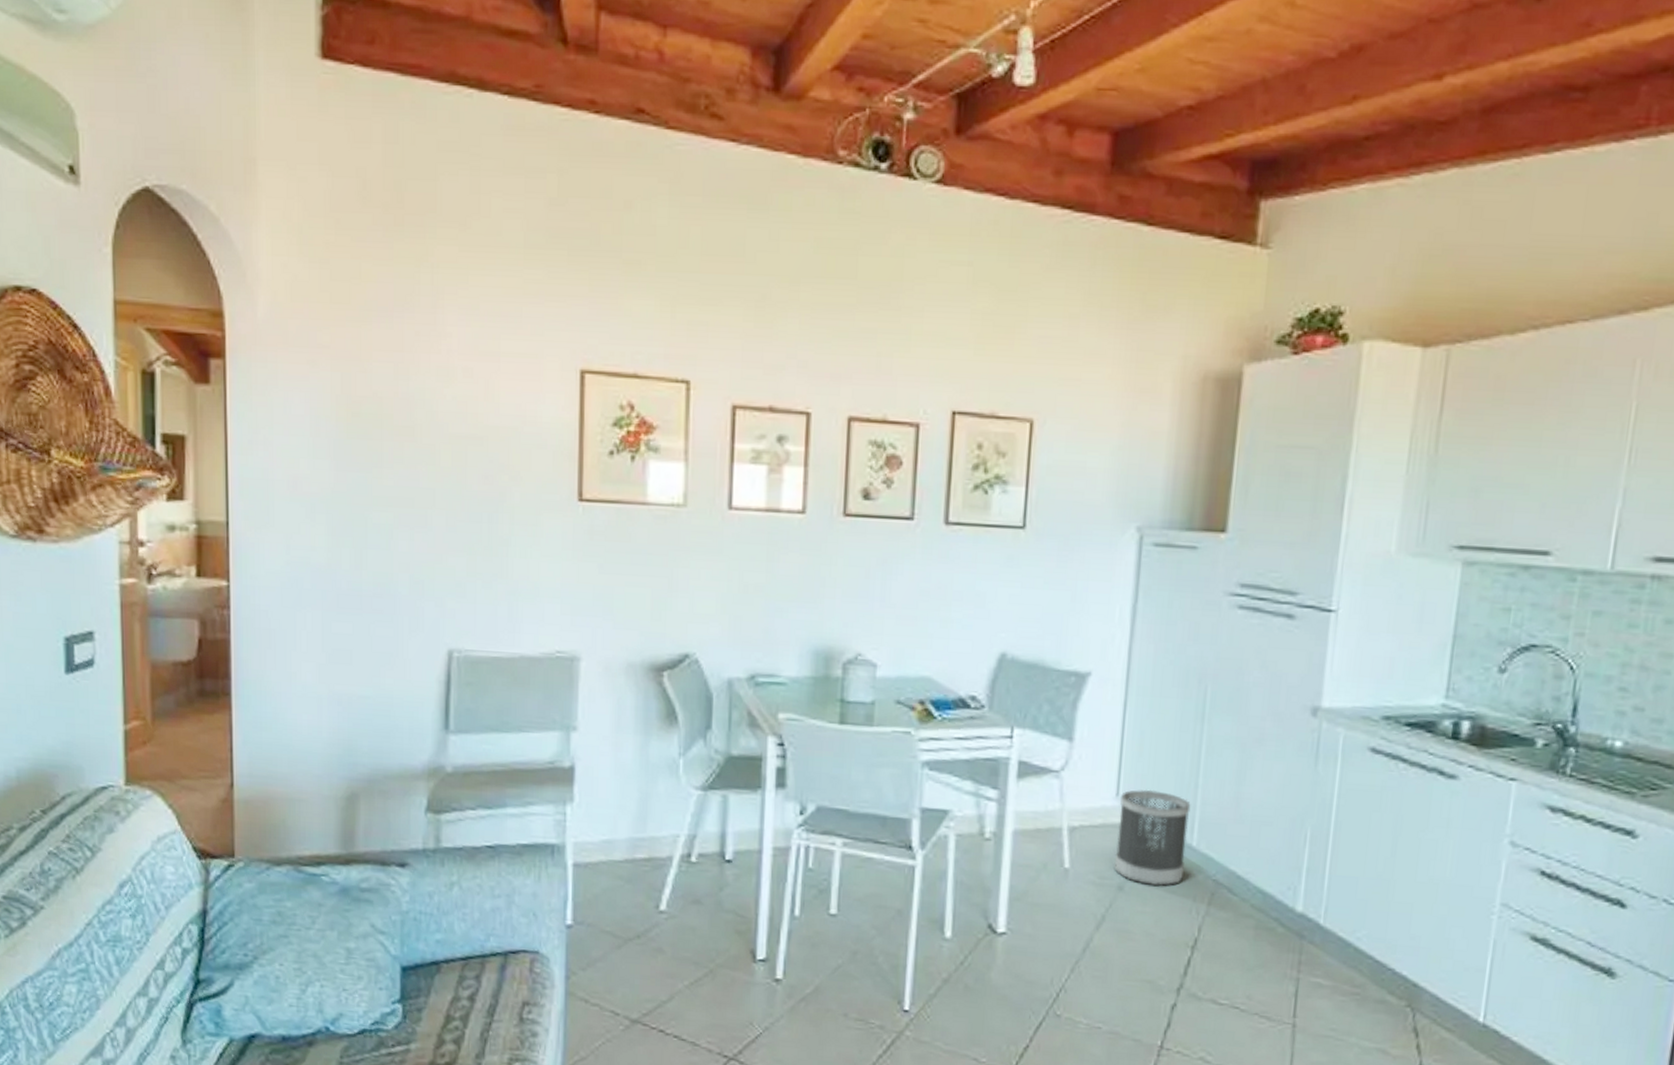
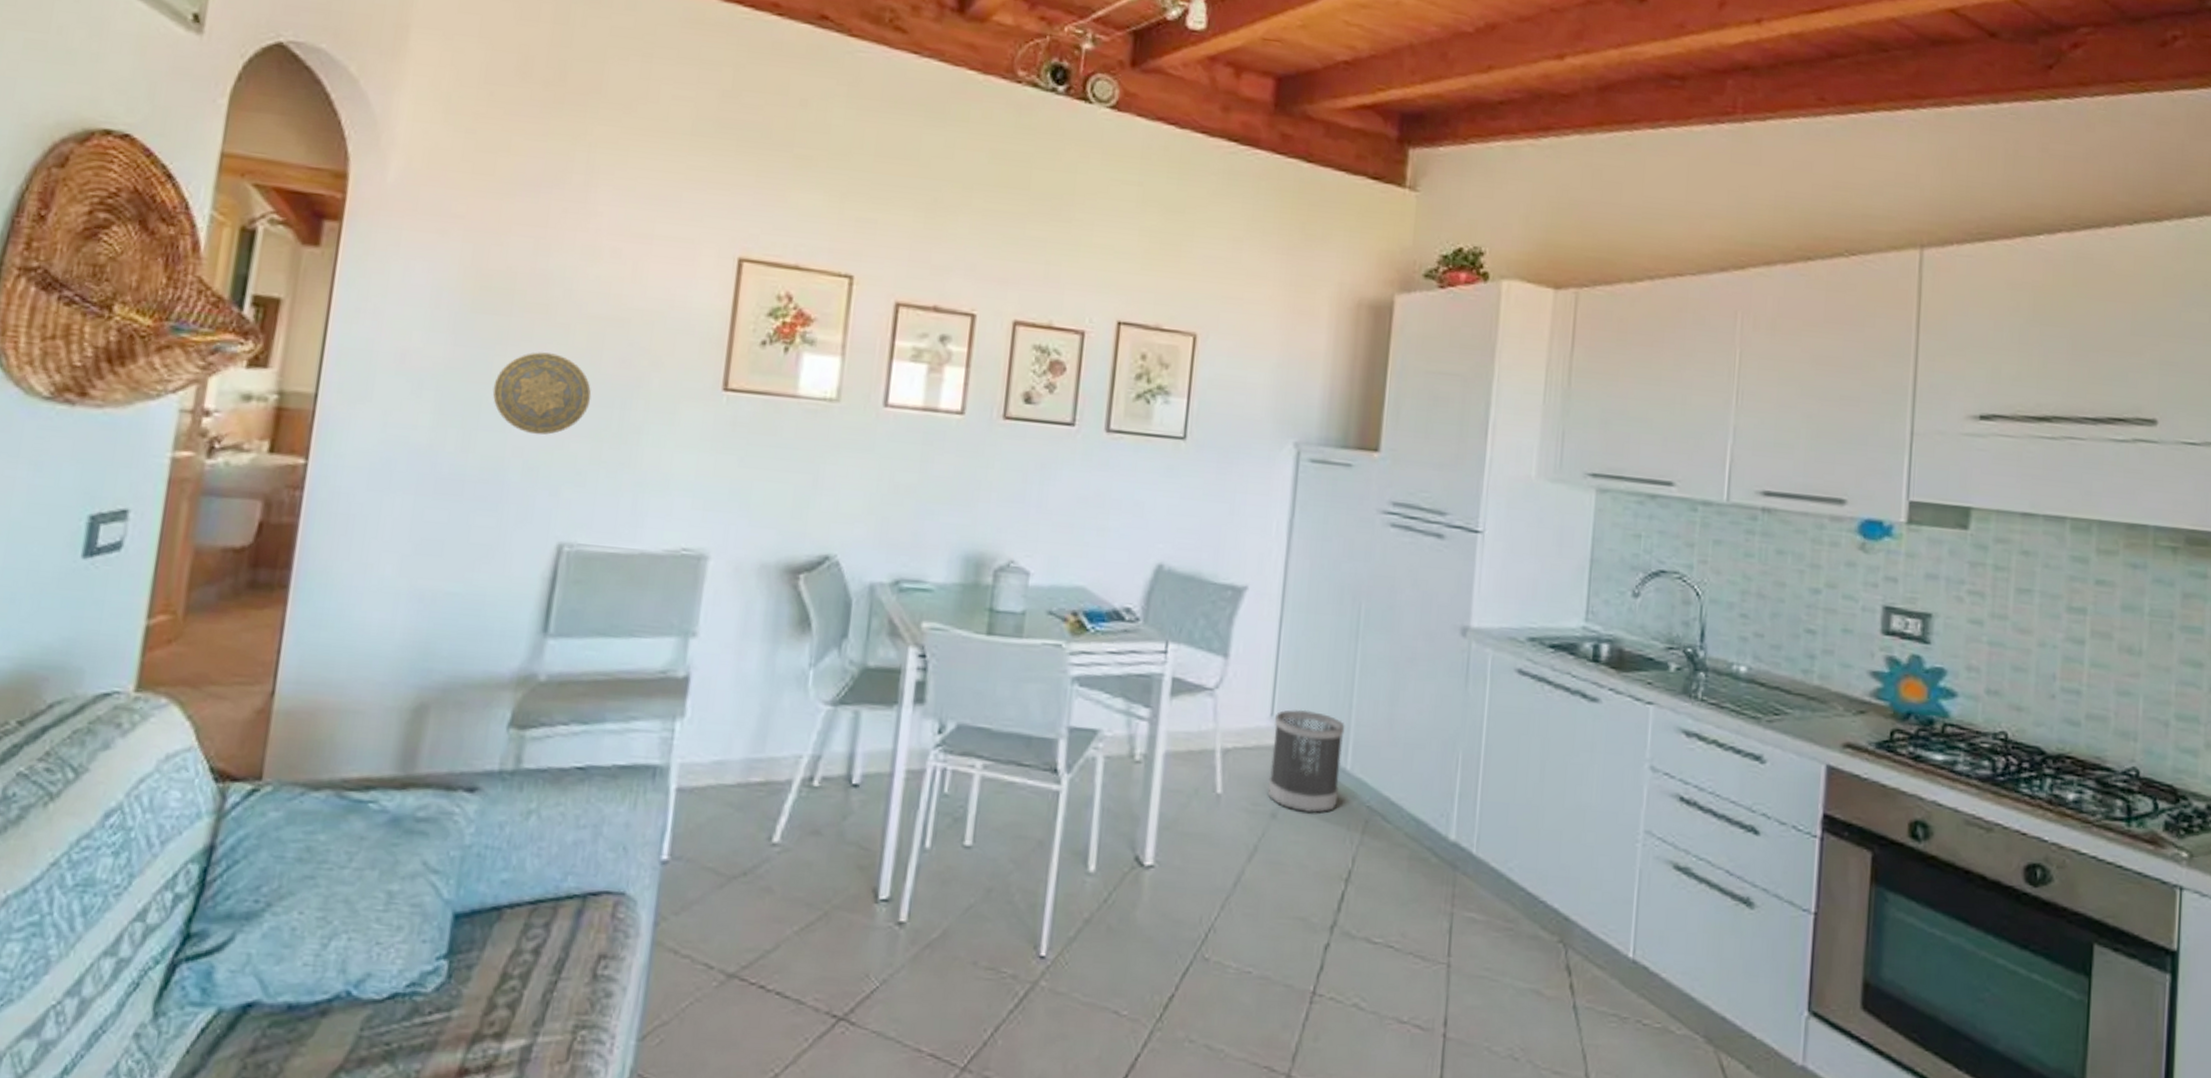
decorative plate: none [375,473,462,551] -> present [492,352,592,435]

